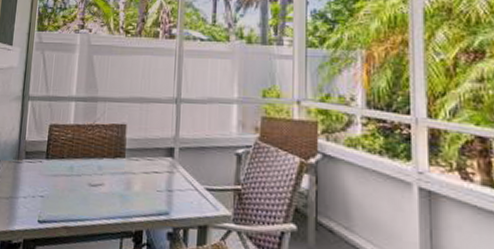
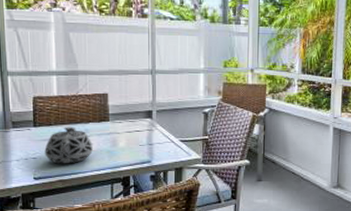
teapot: none [53,160,105,207] -> present [44,126,93,164]

